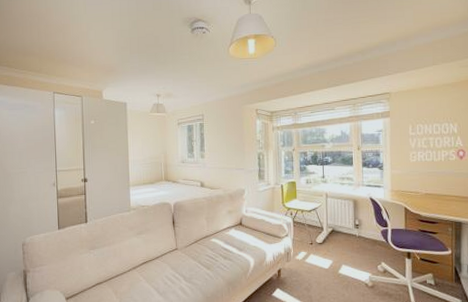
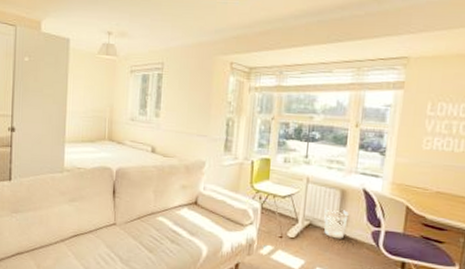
wastebasket: none [343,215,362,240] -> present [324,207,349,239]

